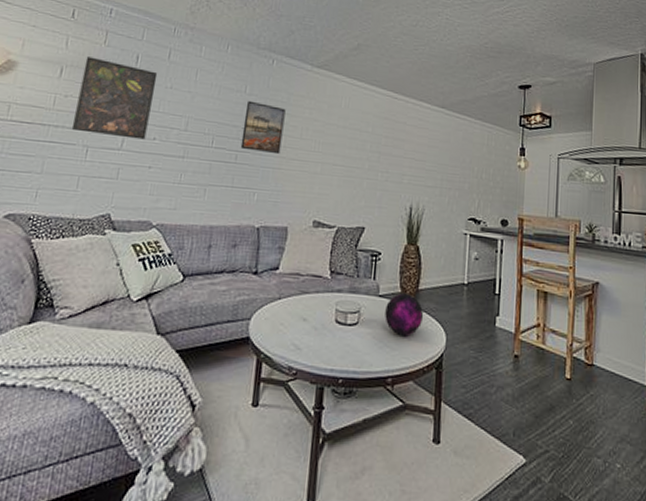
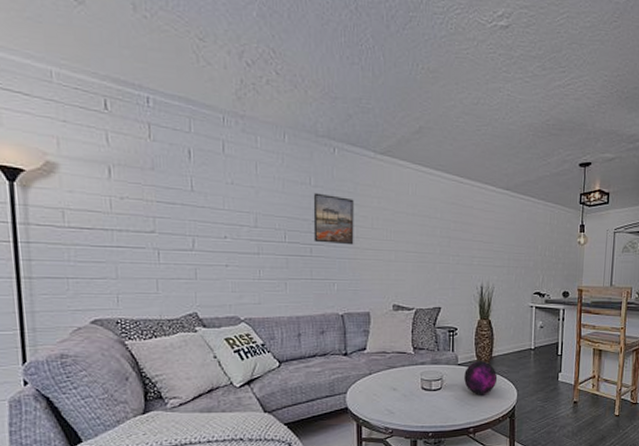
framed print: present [71,56,158,140] -> none [133,153,216,239]

